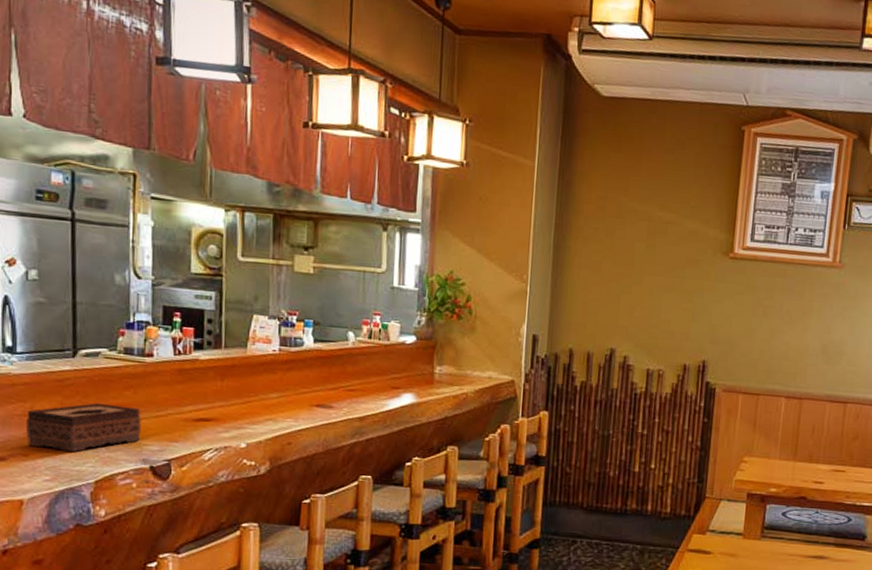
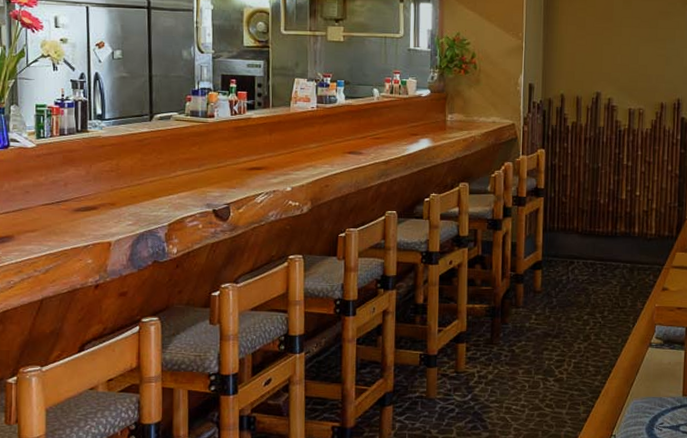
tissue box: present [26,403,141,452] -> none [113,158,205,200]

